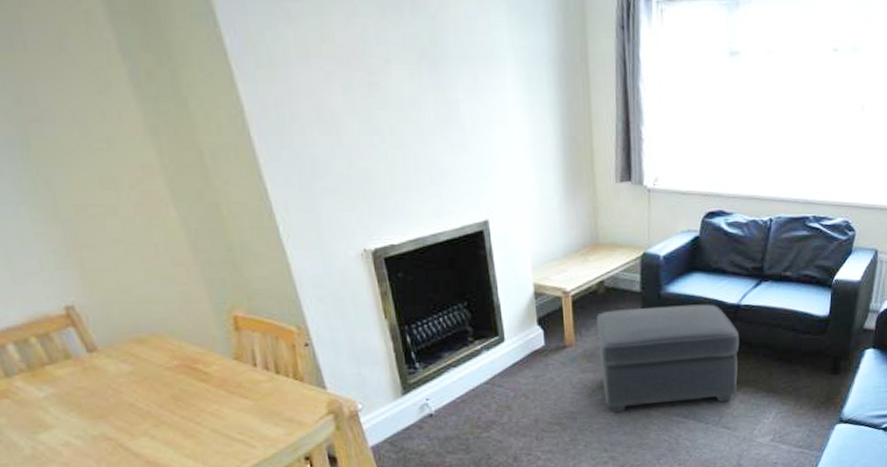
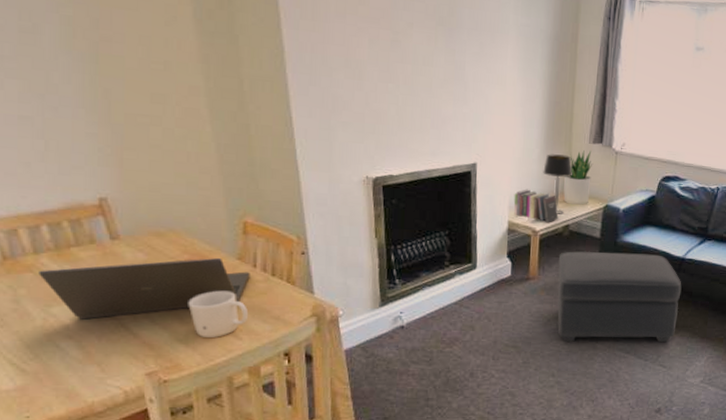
laptop: none [15,359,252,444] -> present [39,257,250,320]
mug: none [188,395,259,450] -> present [188,290,249,339]
books: none [536,244,591,281] -> present [513,189,559,223]
table lamp: none [566,199,601,270] -> present [543,154,573,214]
planter: none [592,192,624,258] -> present [563,151,593,206]

